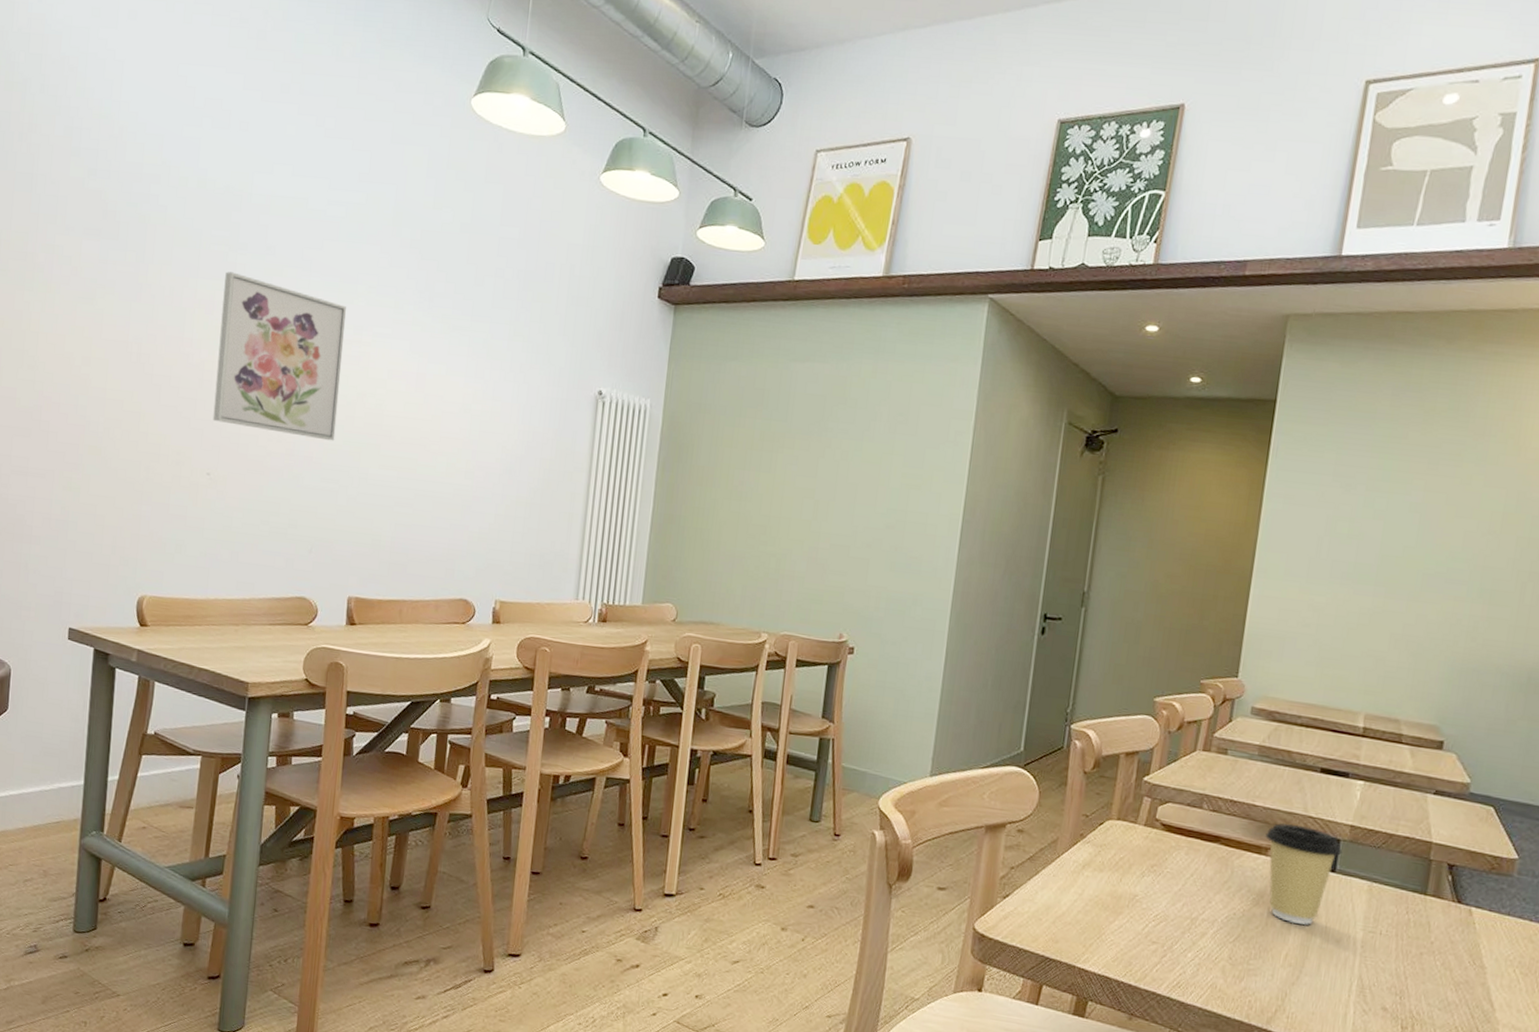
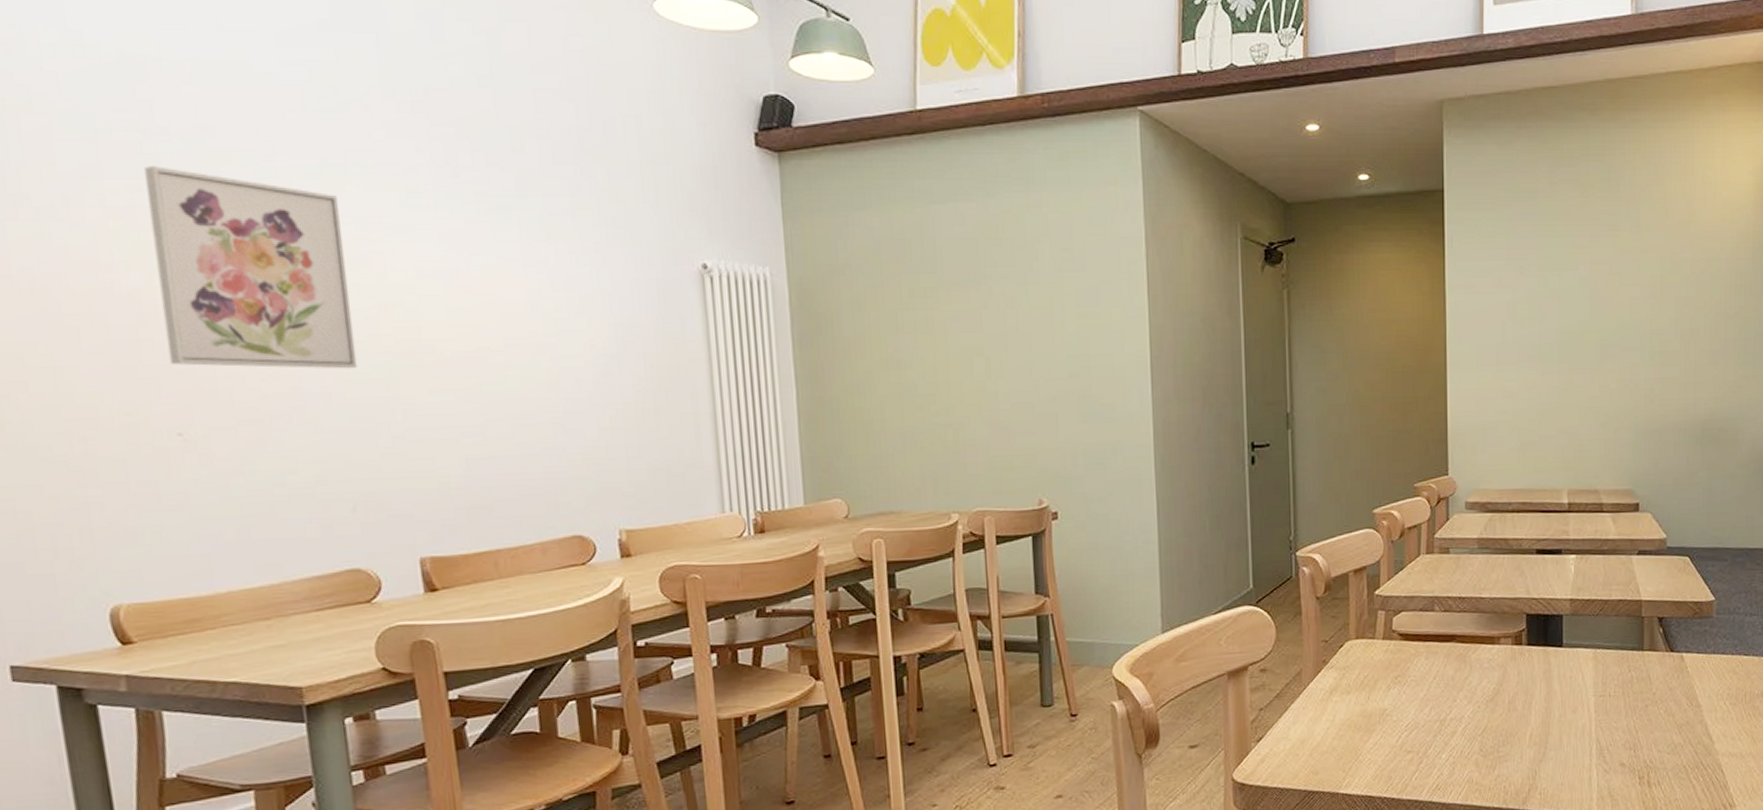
coffee cup: present [1265,823,1343,925] -> none [1496,609,1566,704]

